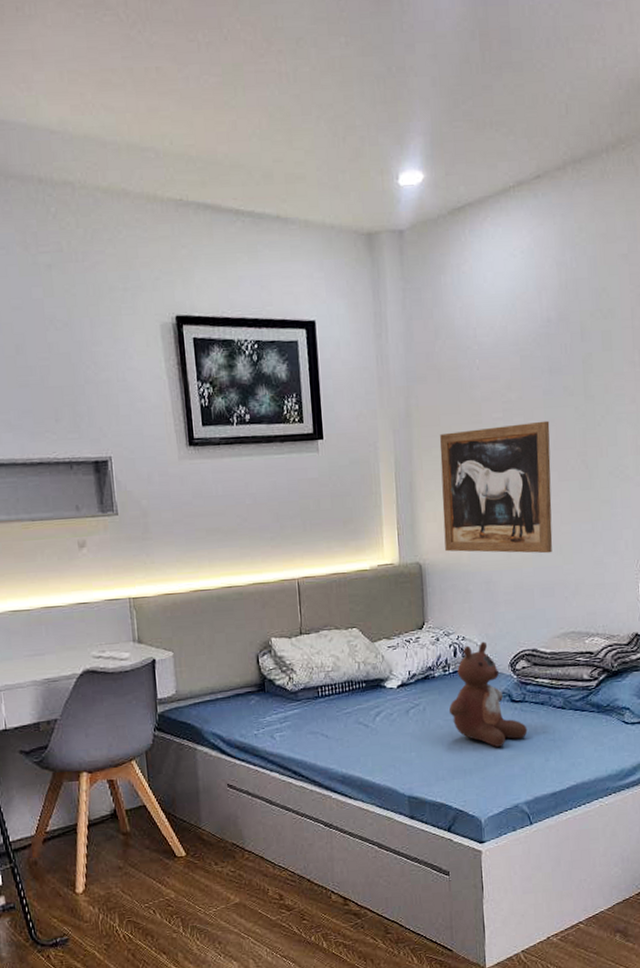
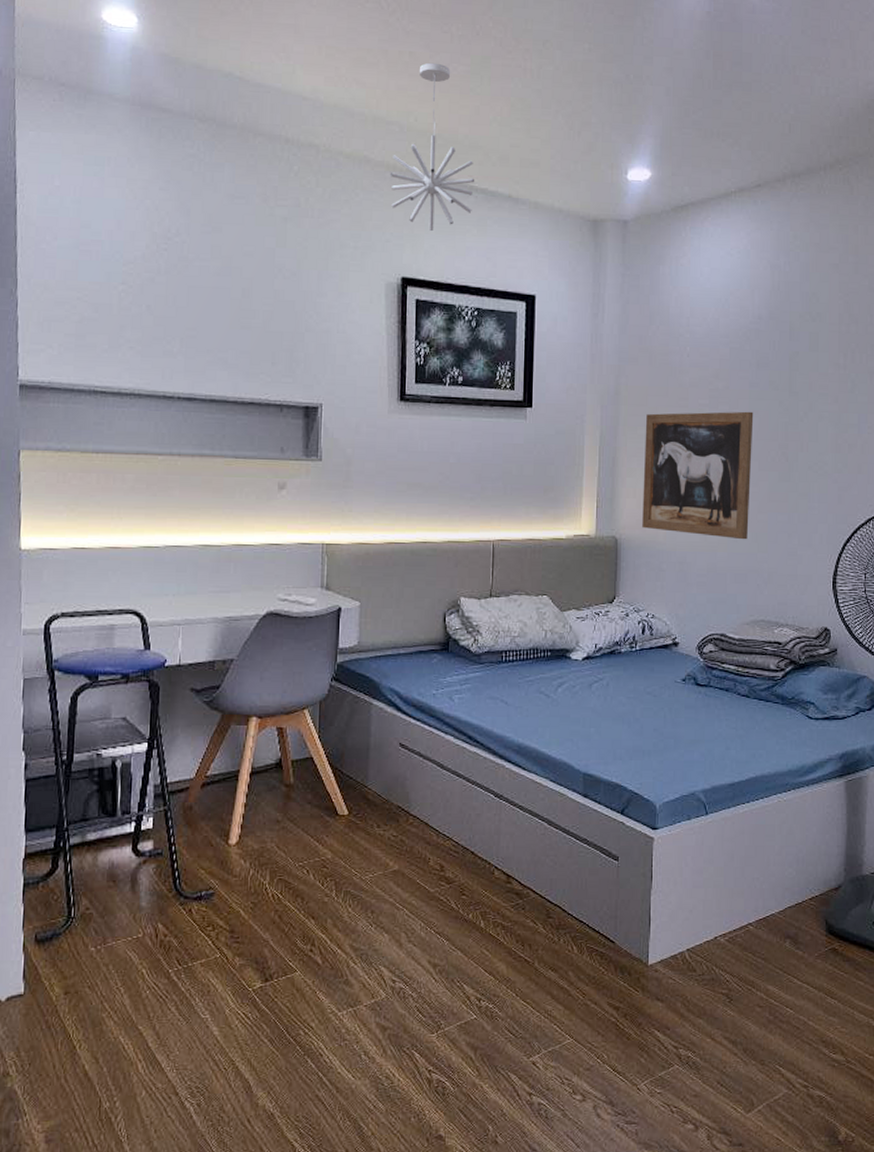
pendant light: none [150,76,241,263] -> present [389,62,475,231]
stuffed bear: present [448,641,528,747] -> none [632,621,710,730]

